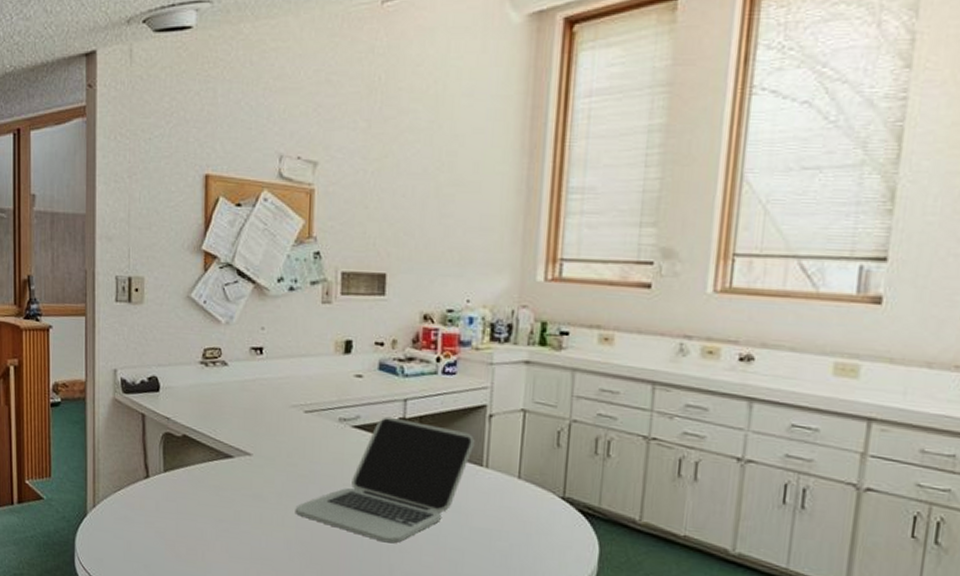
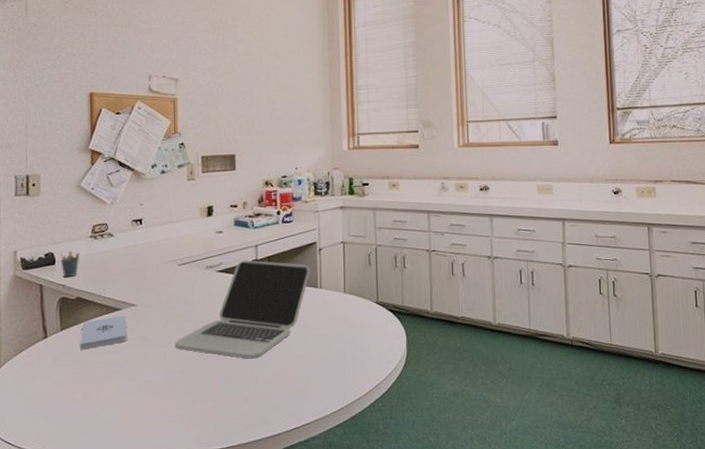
pen holder: none [165,376,188,410] -> present [60,251,80,278]
notepad: none [184,464,240,499] -> present [79,315,128,350]

